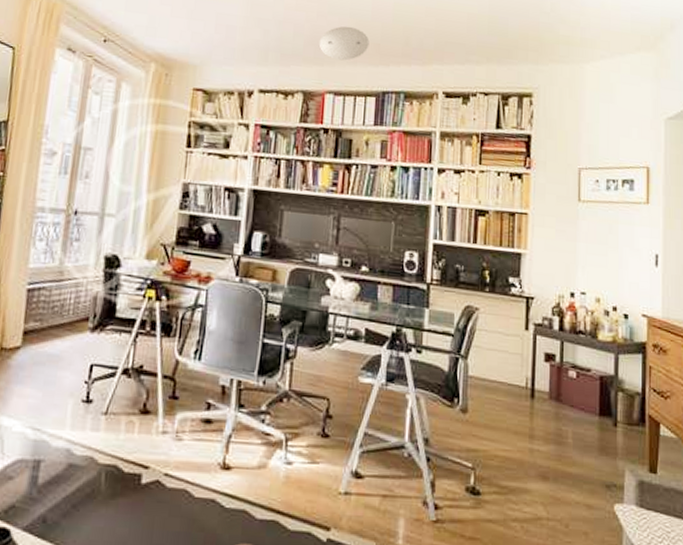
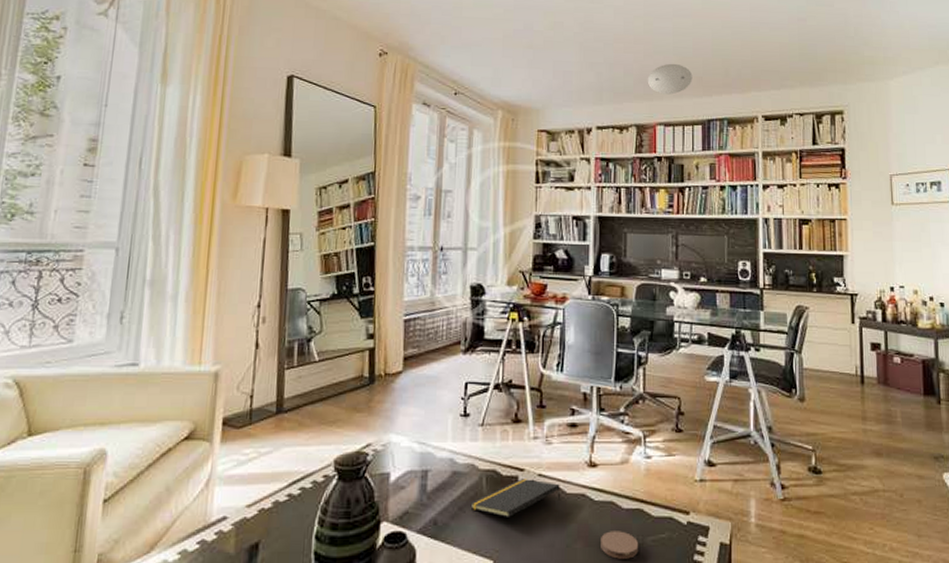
notepad: none [85,477,188,520] -> present [470,479,561,517]

